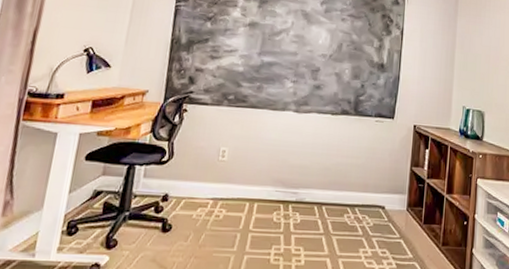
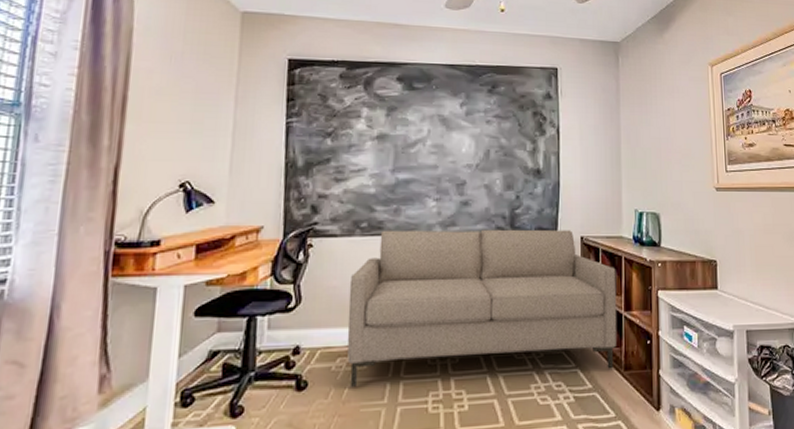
sofa: none [206,103,442,243] -> present [347,229,617,387]

